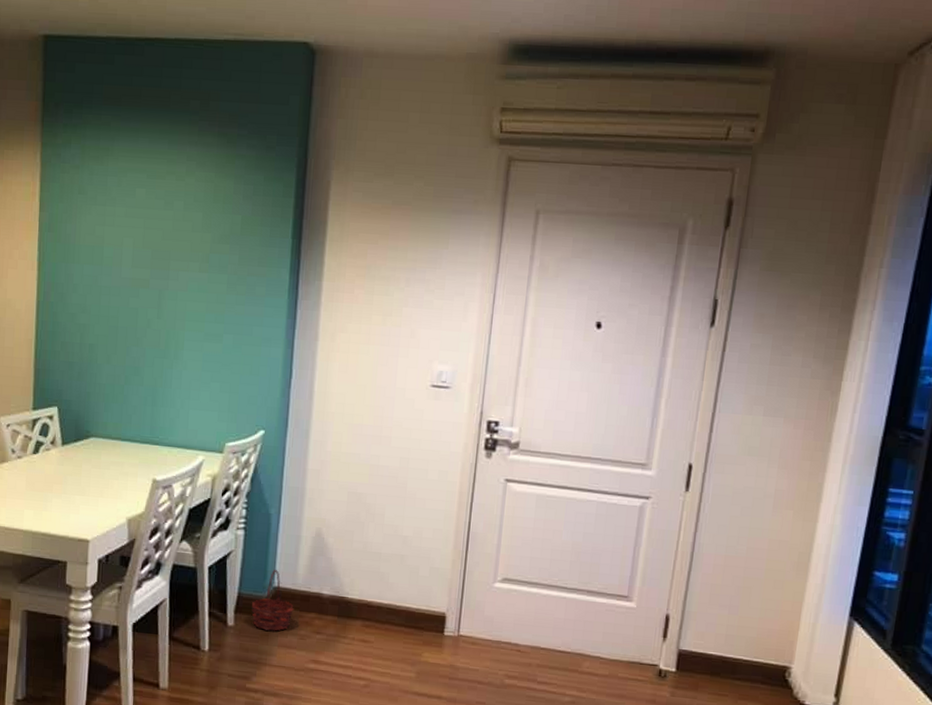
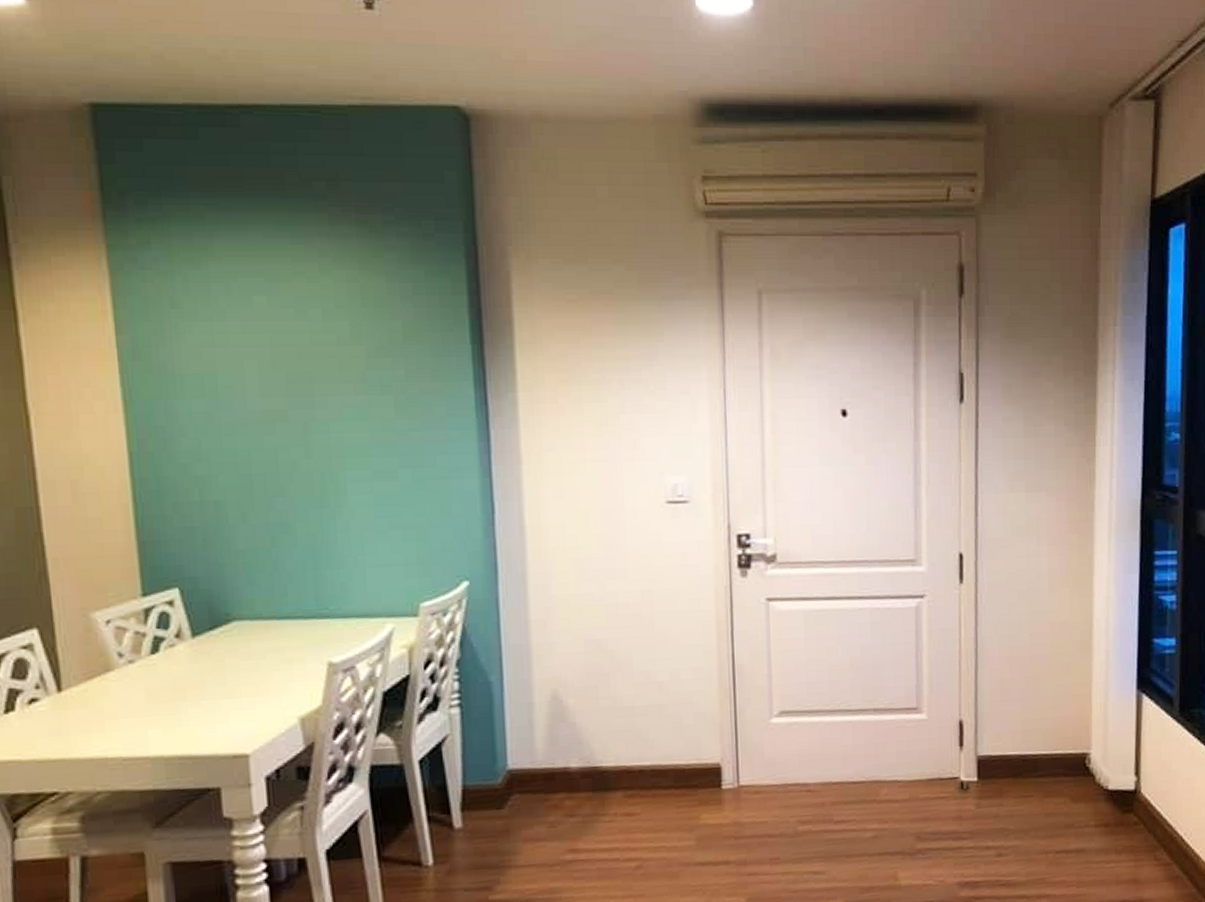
basket: present [251,570,294,631] -> none [481,749,537,825]

